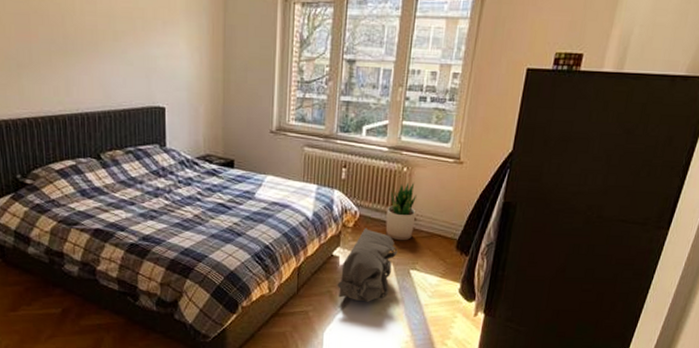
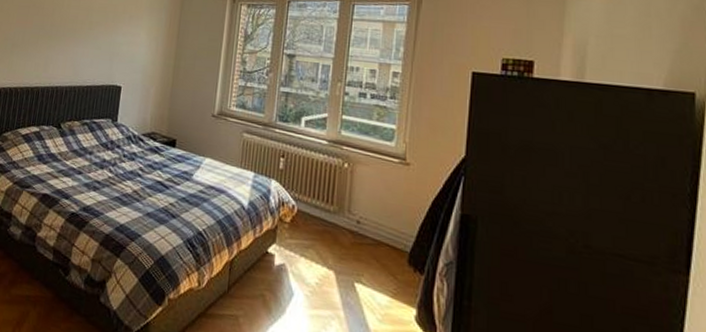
duffel bag: present [337,227,398,302] -> none [271,224,340,316]
planter: present [385,183,417,241] -> none [325,180,360,246]

